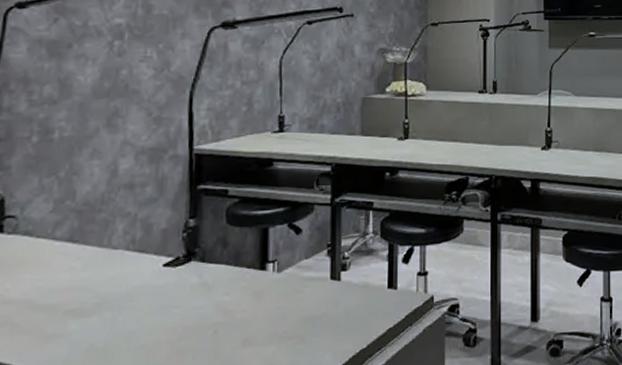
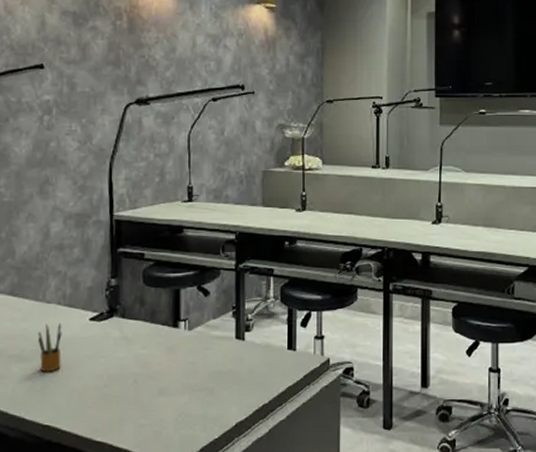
pencil box: none [100,271,130,328] -> present [37,323,62,372]

